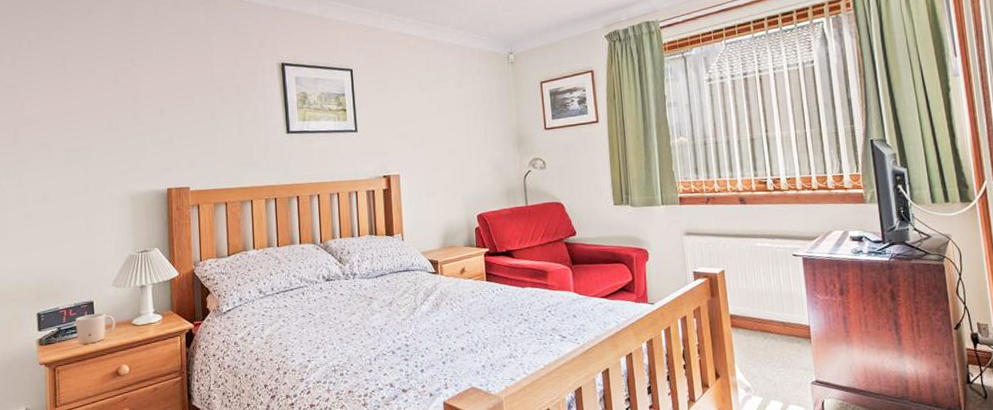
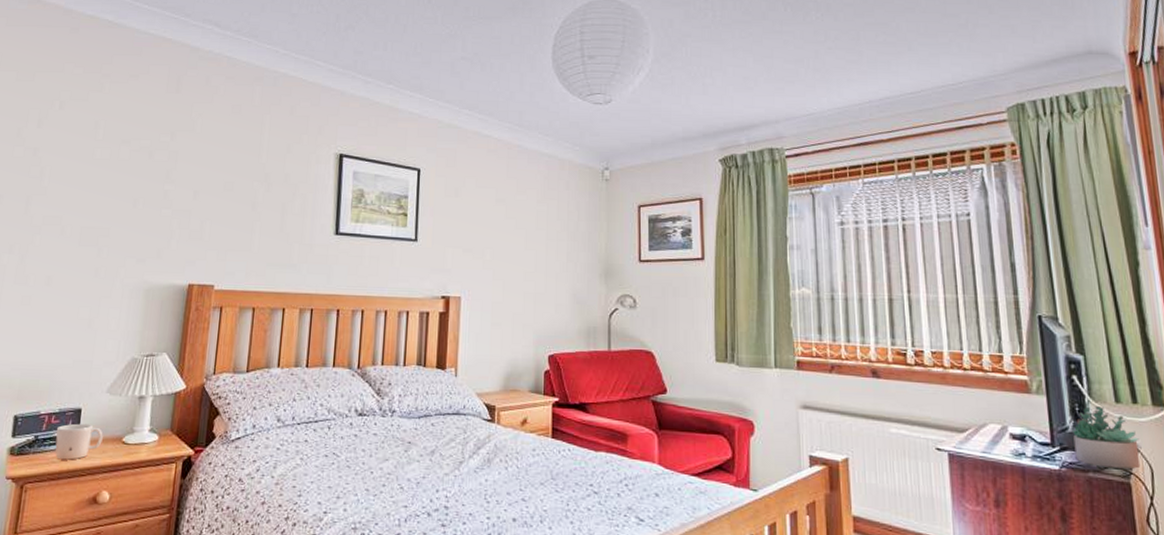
succulent plant: none [899,207,952,255] -> present [1073,406,1141,469]

